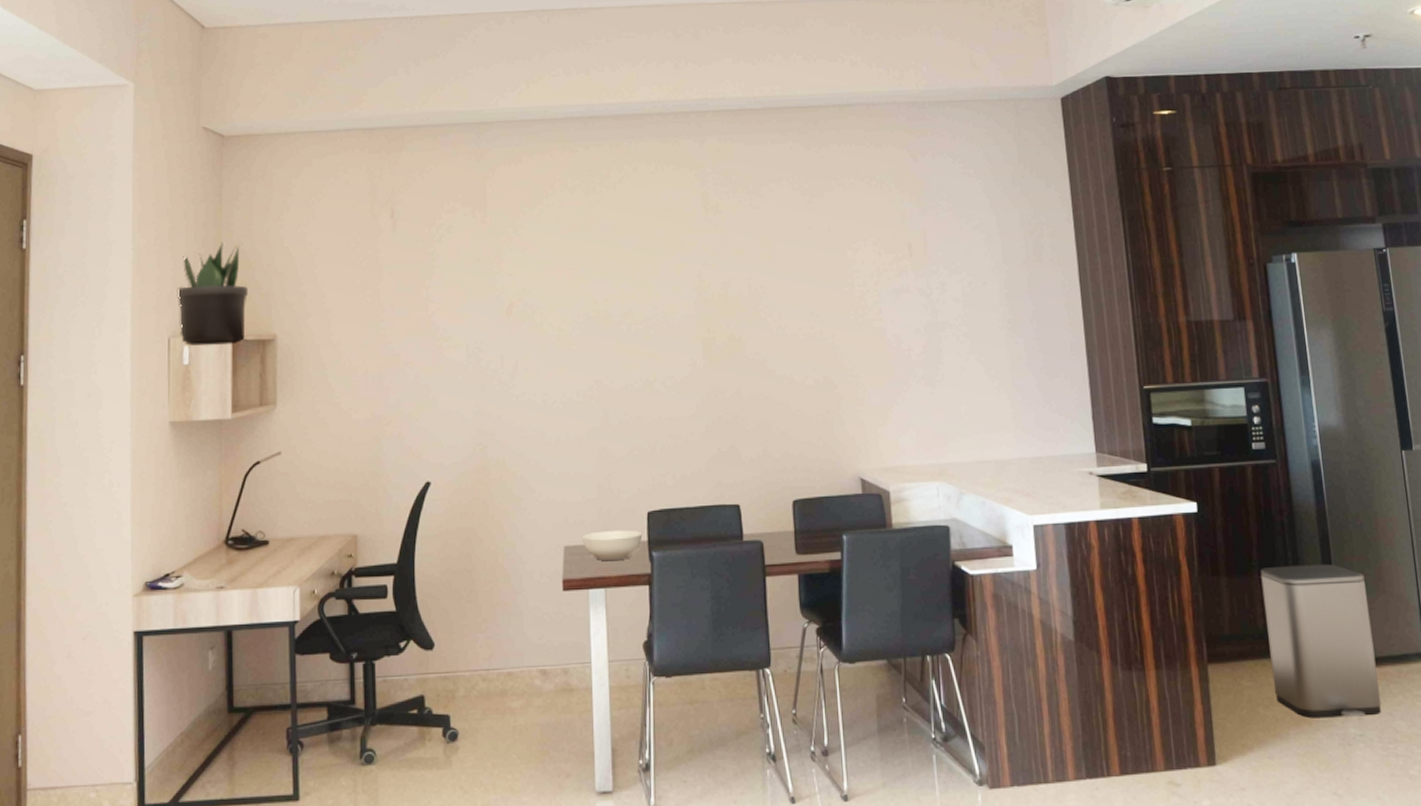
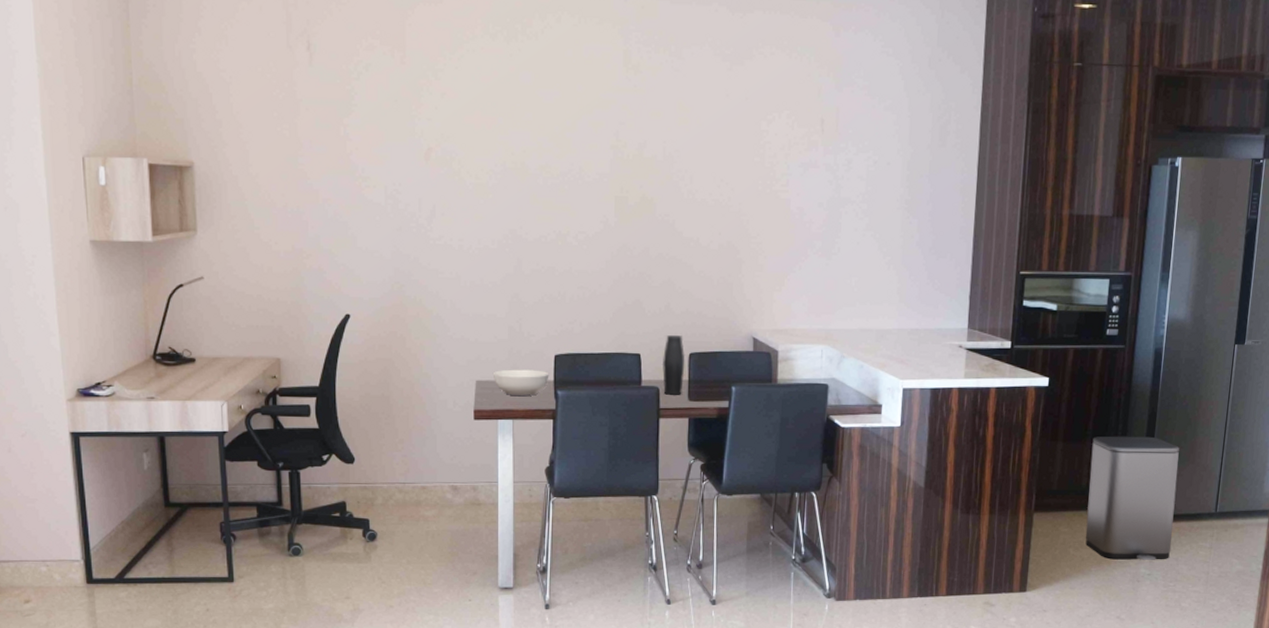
planter: present [177,241,248,347] -> none [88,61,162,169]
vase: none [763,481,790,549] -> present [662,335,685,395]

